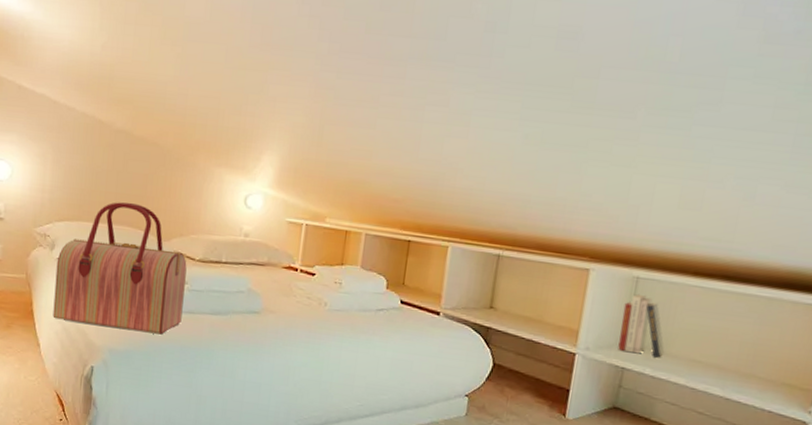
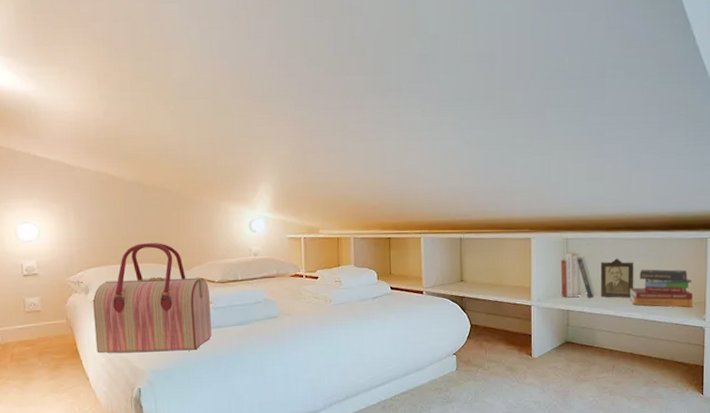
photo frame: none [670,313,724,368] -> present [600,258,634,299]
books: none [709,333,802,393] -> present [630,269,693,307]

